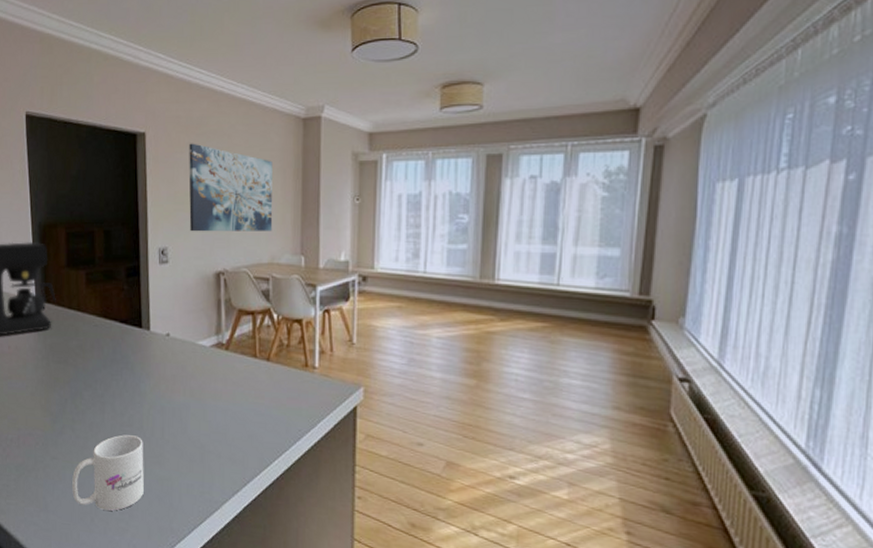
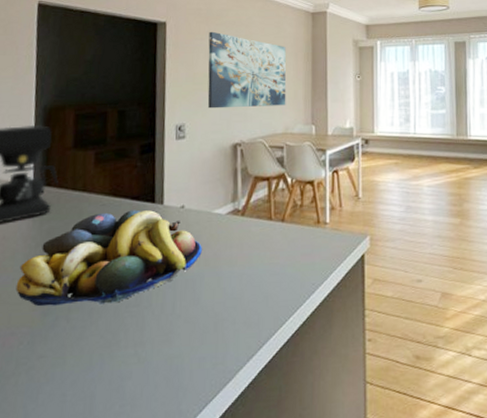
fruit bowl: none [29,333,187,421] -> present [16,210,202,307]
mug: present [72,434,144,511] -> none [62,315,151,406]

